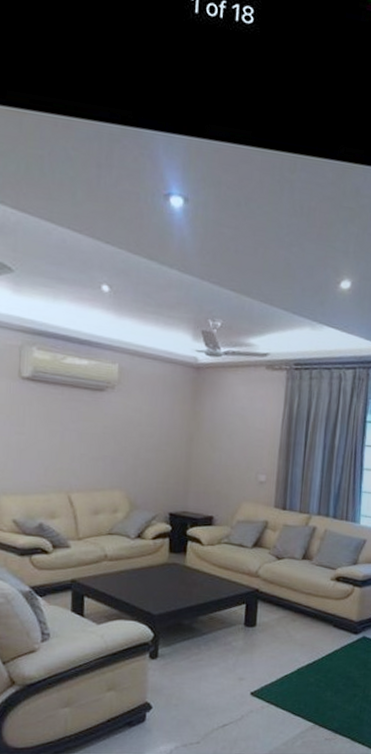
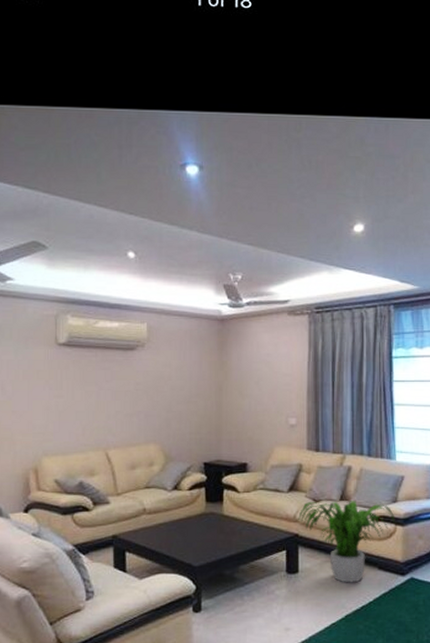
potted plant: none [260,559,354,639] -> present [298,501,395,583]

